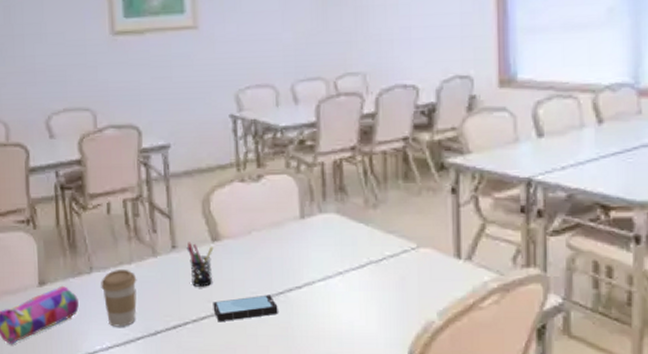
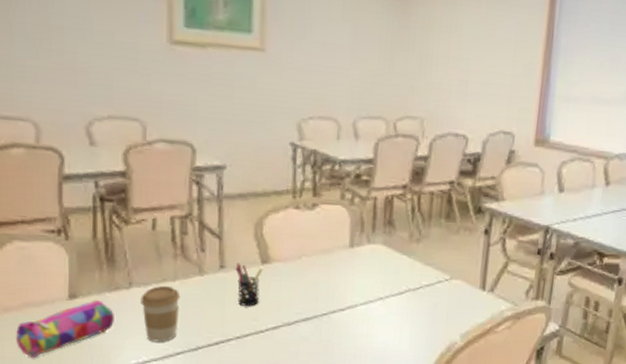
smartphone: present [213,294,278,323] -> none [257,315,321,340]

